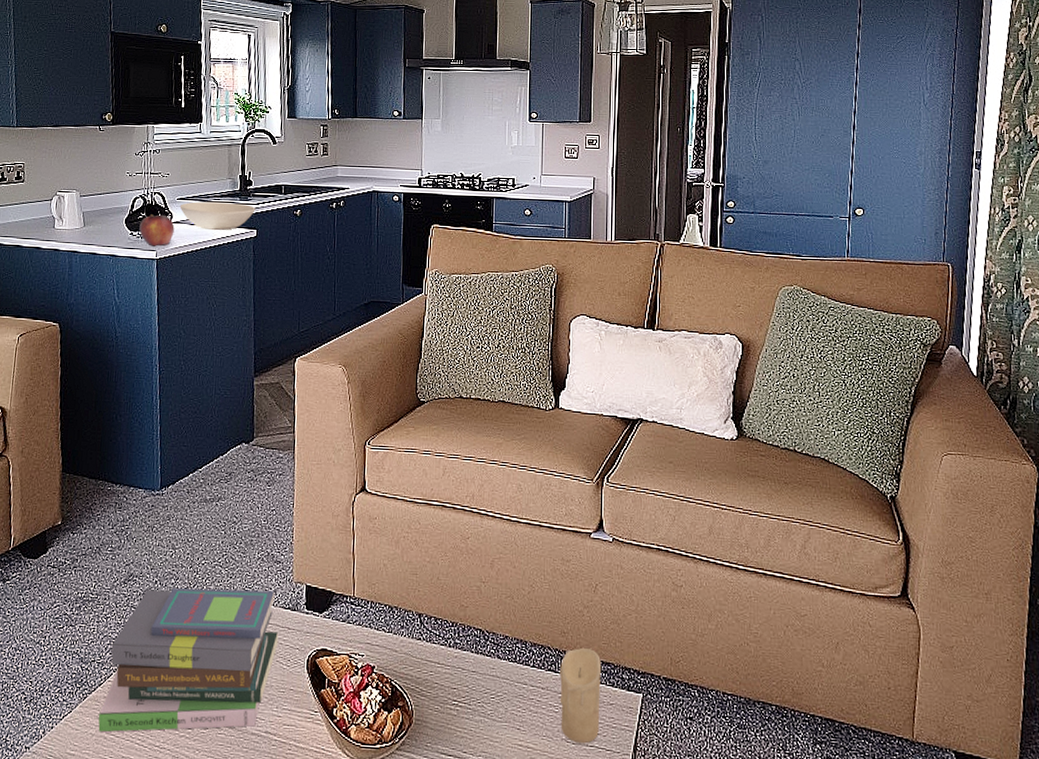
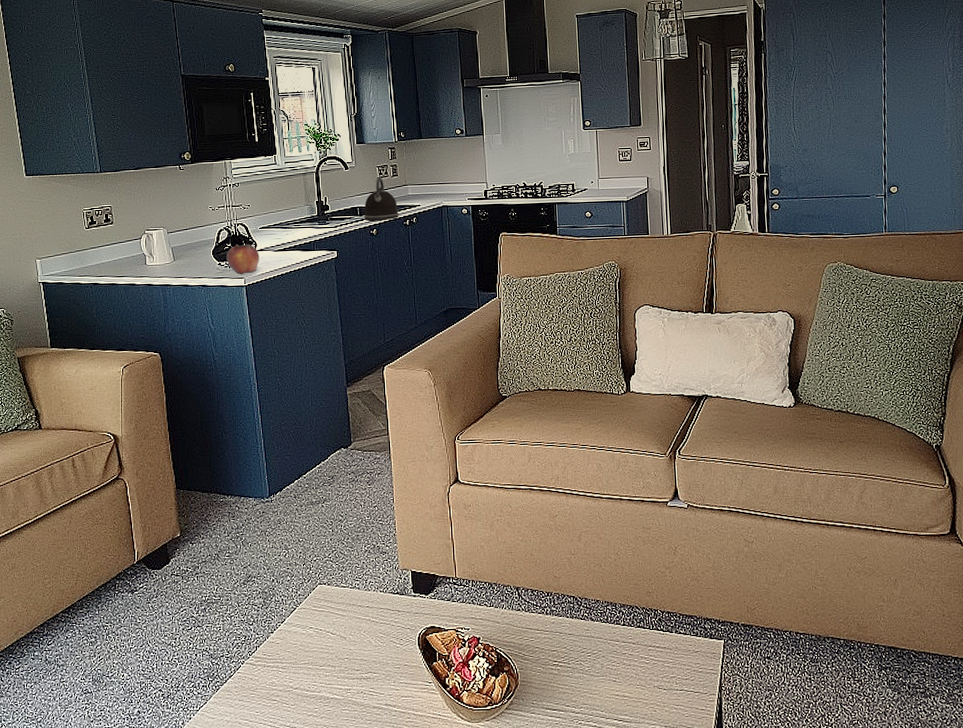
books: present [98,587,279,732] -> none [231,579,391,719]
bowl: present [179,202,256,230] -> none [262,227,334,254]
kettle: none [288,154,326,202] -> present [364,176,399,222]
candle: present [560,647,602,744] -> none [648,604,687,689]

